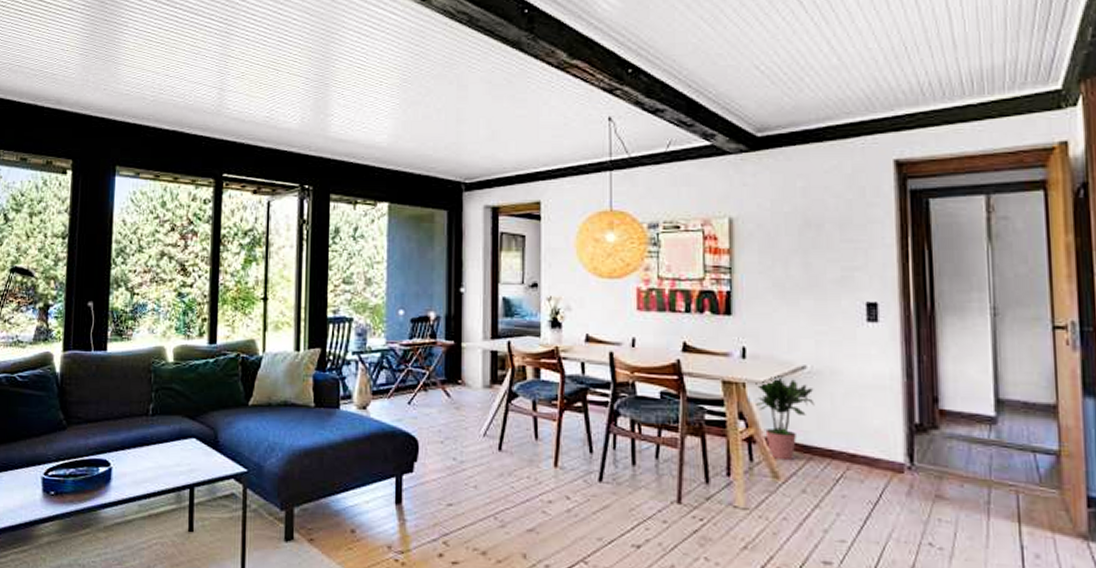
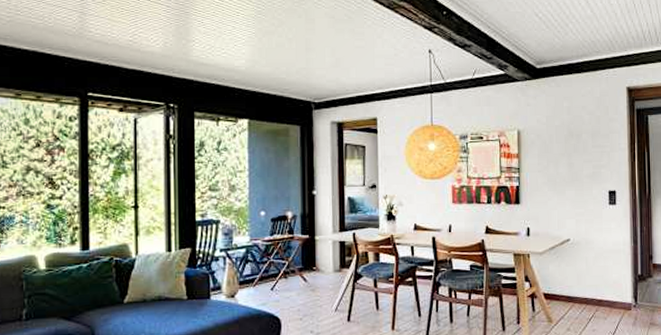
potted plant: present [755,375,815,461] -> none [536,247,576,309]

